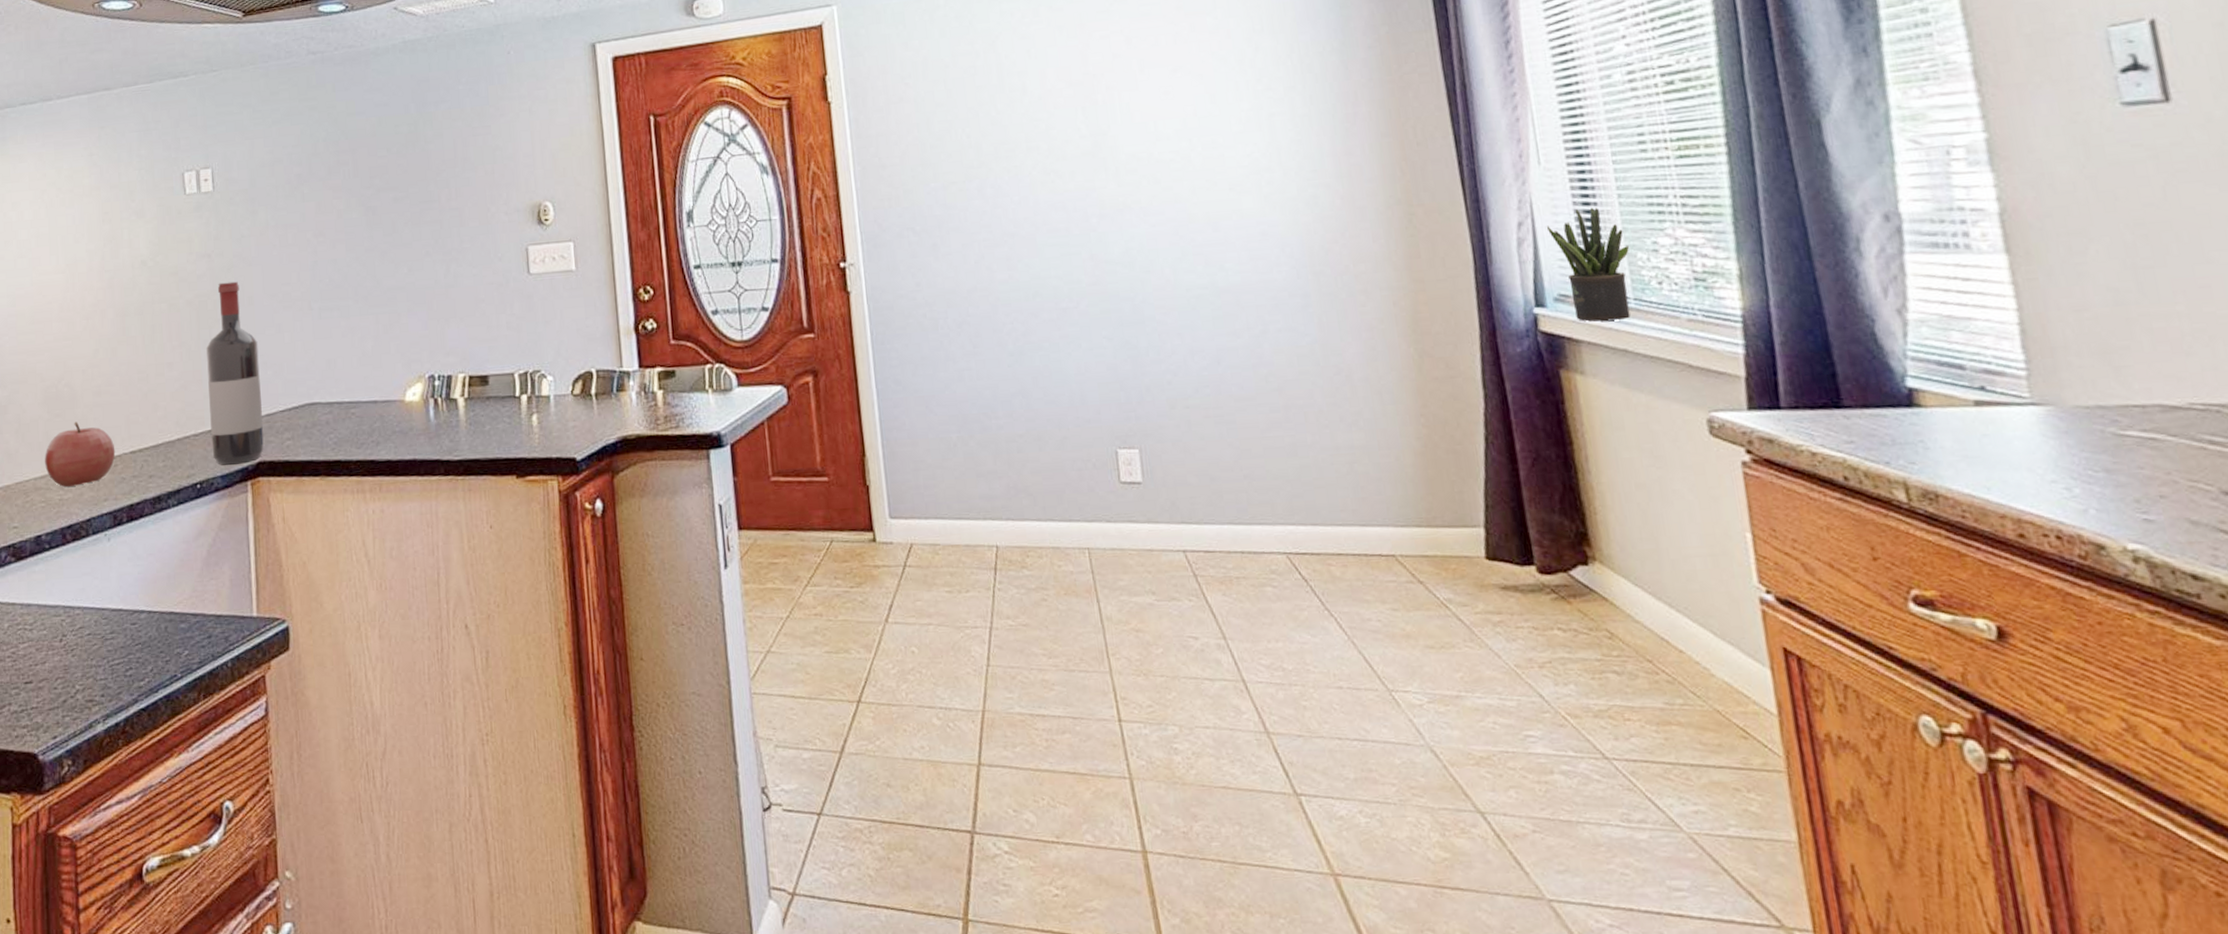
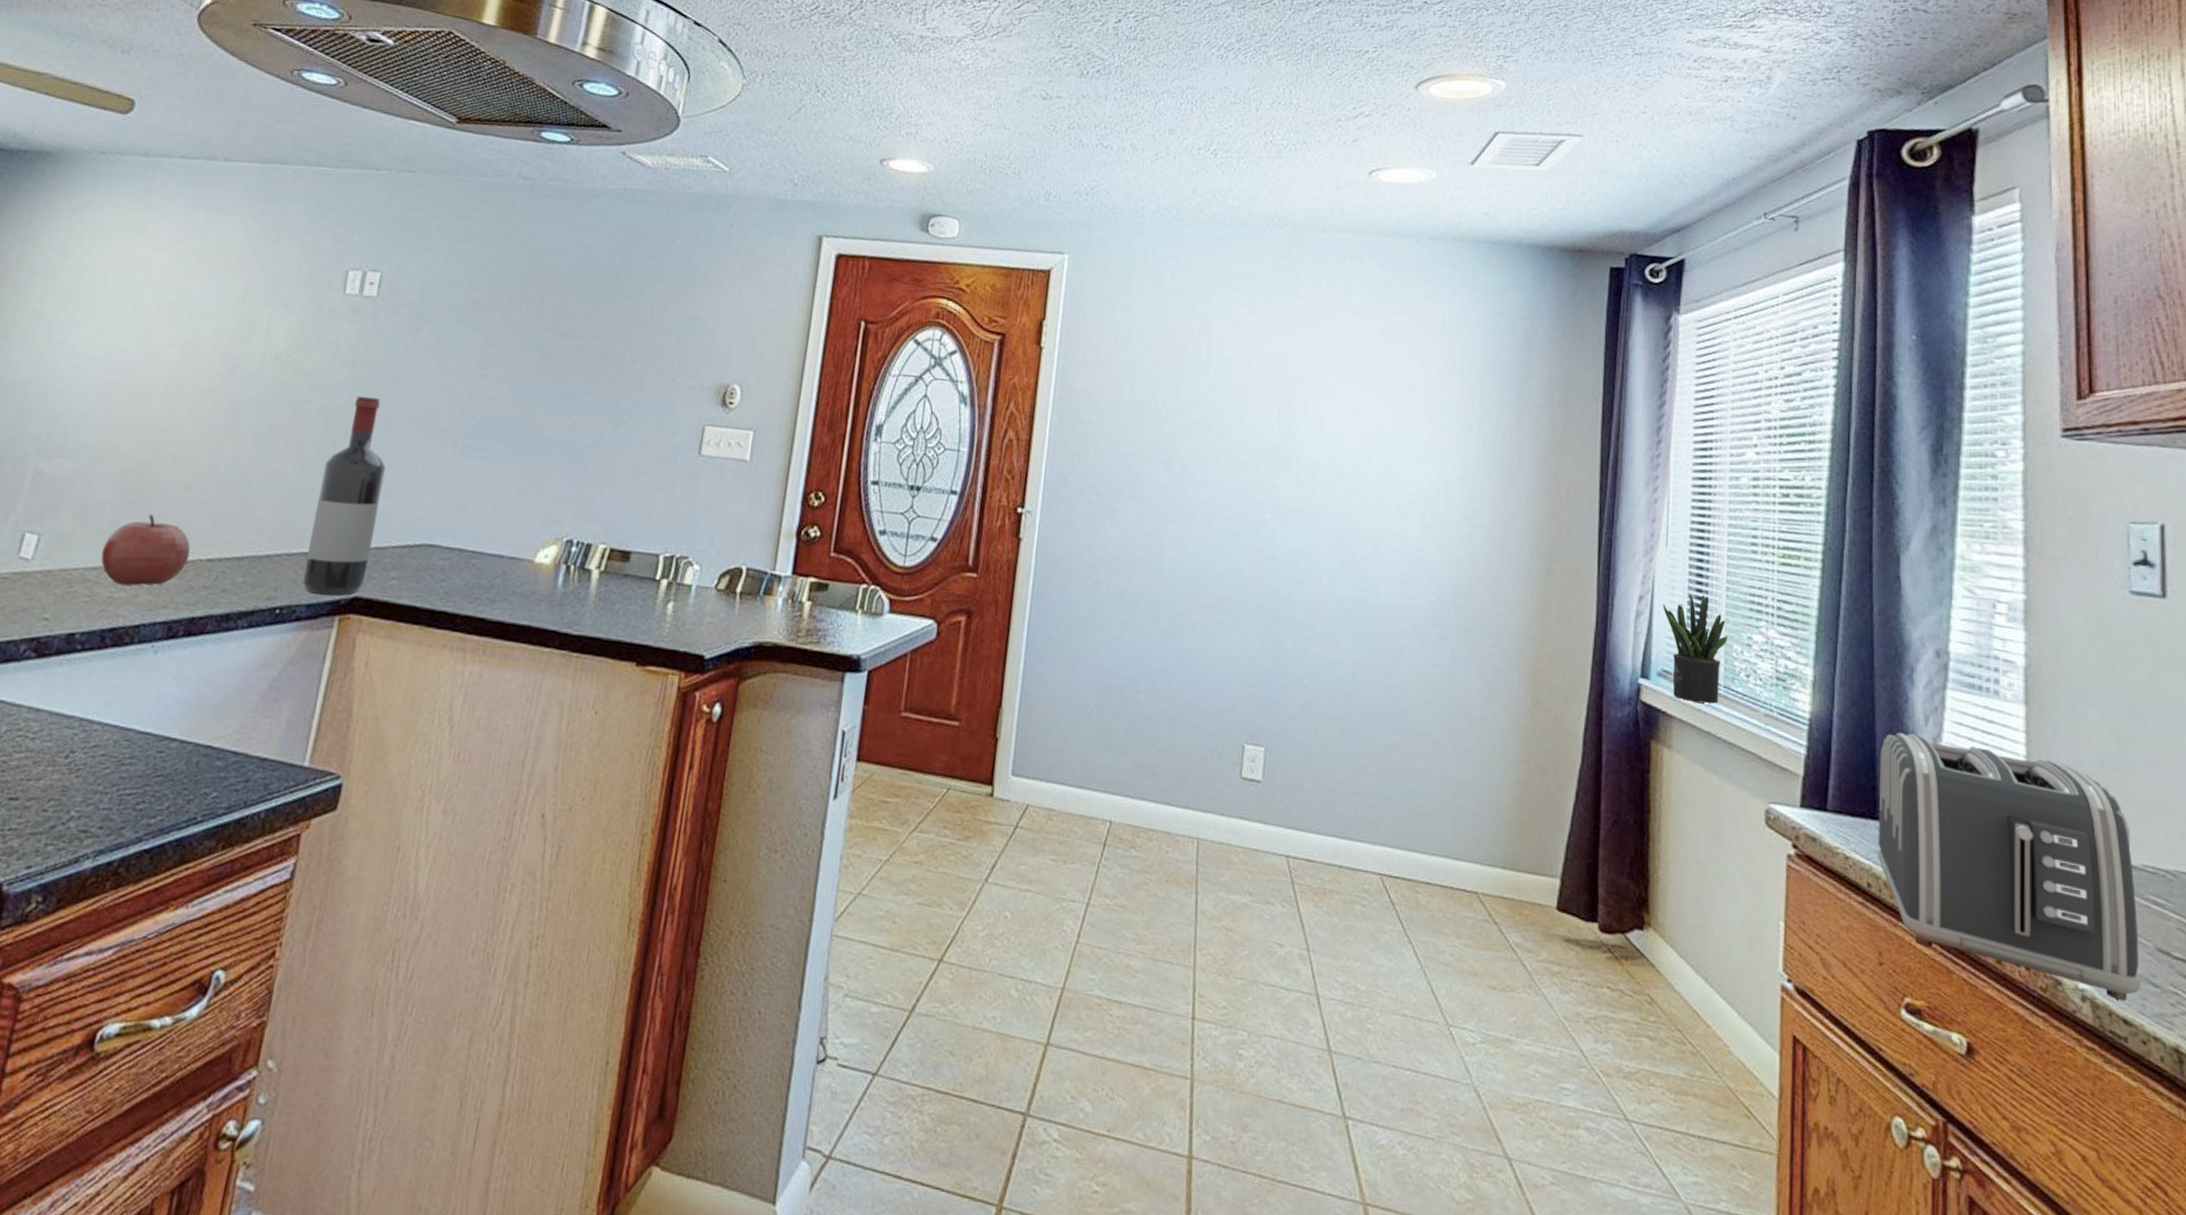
toaster: none [1834,307,2209,556] -> present [1877,732,2141,1002]

